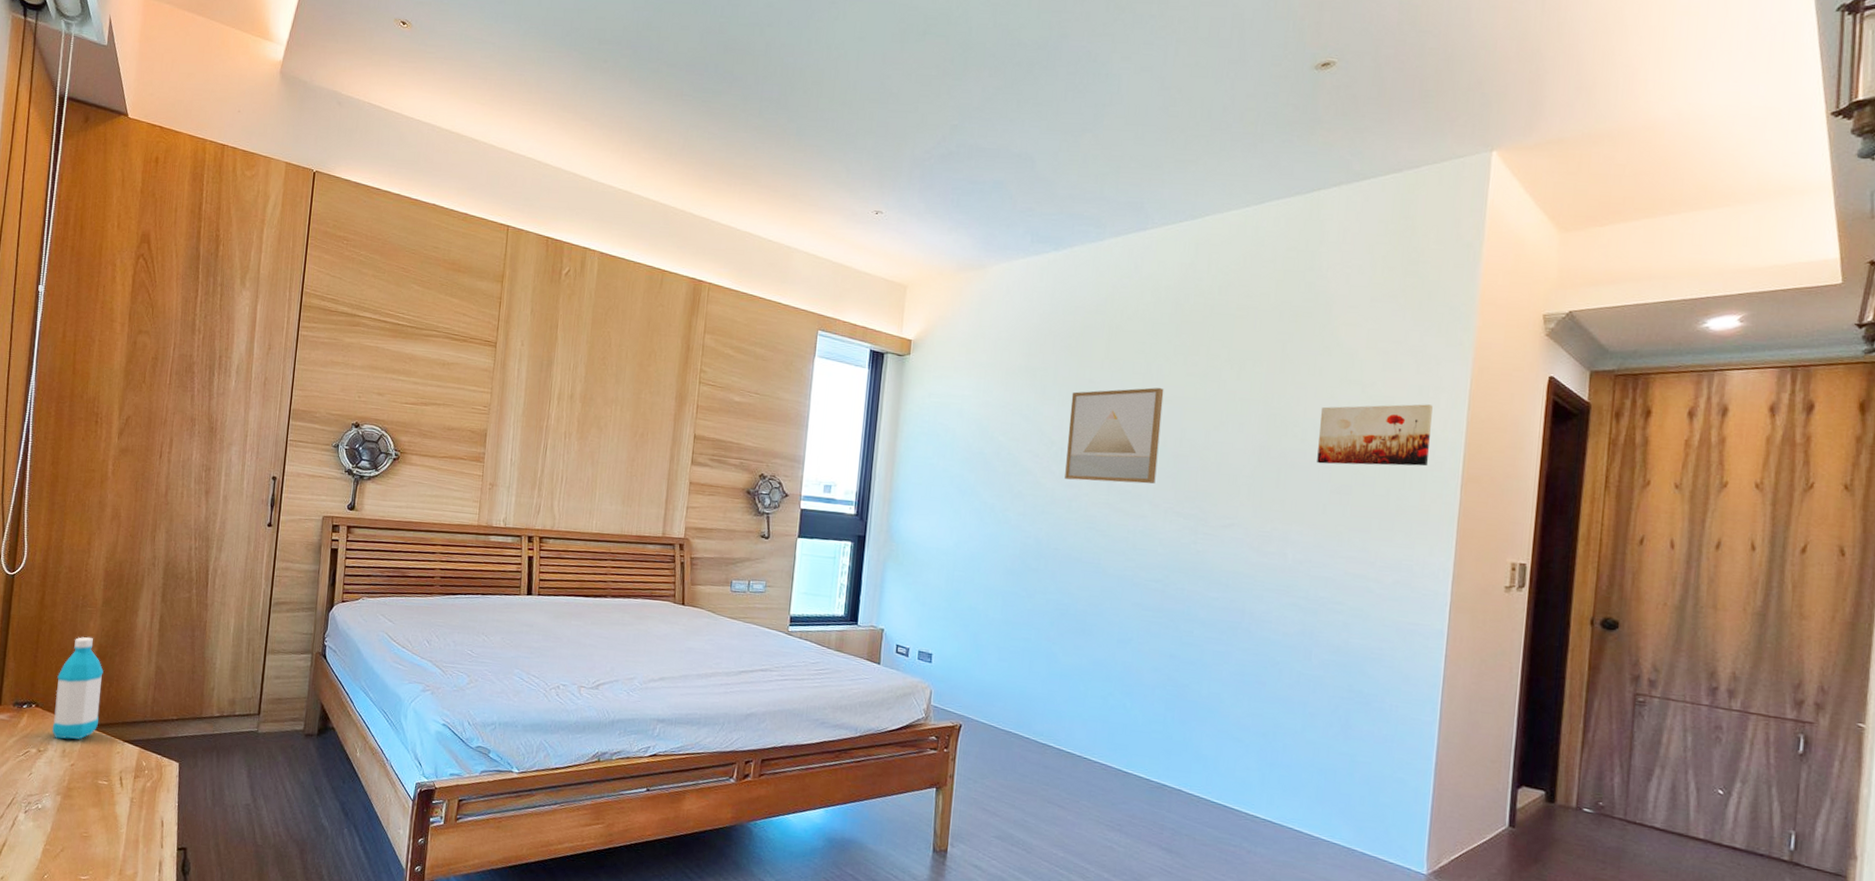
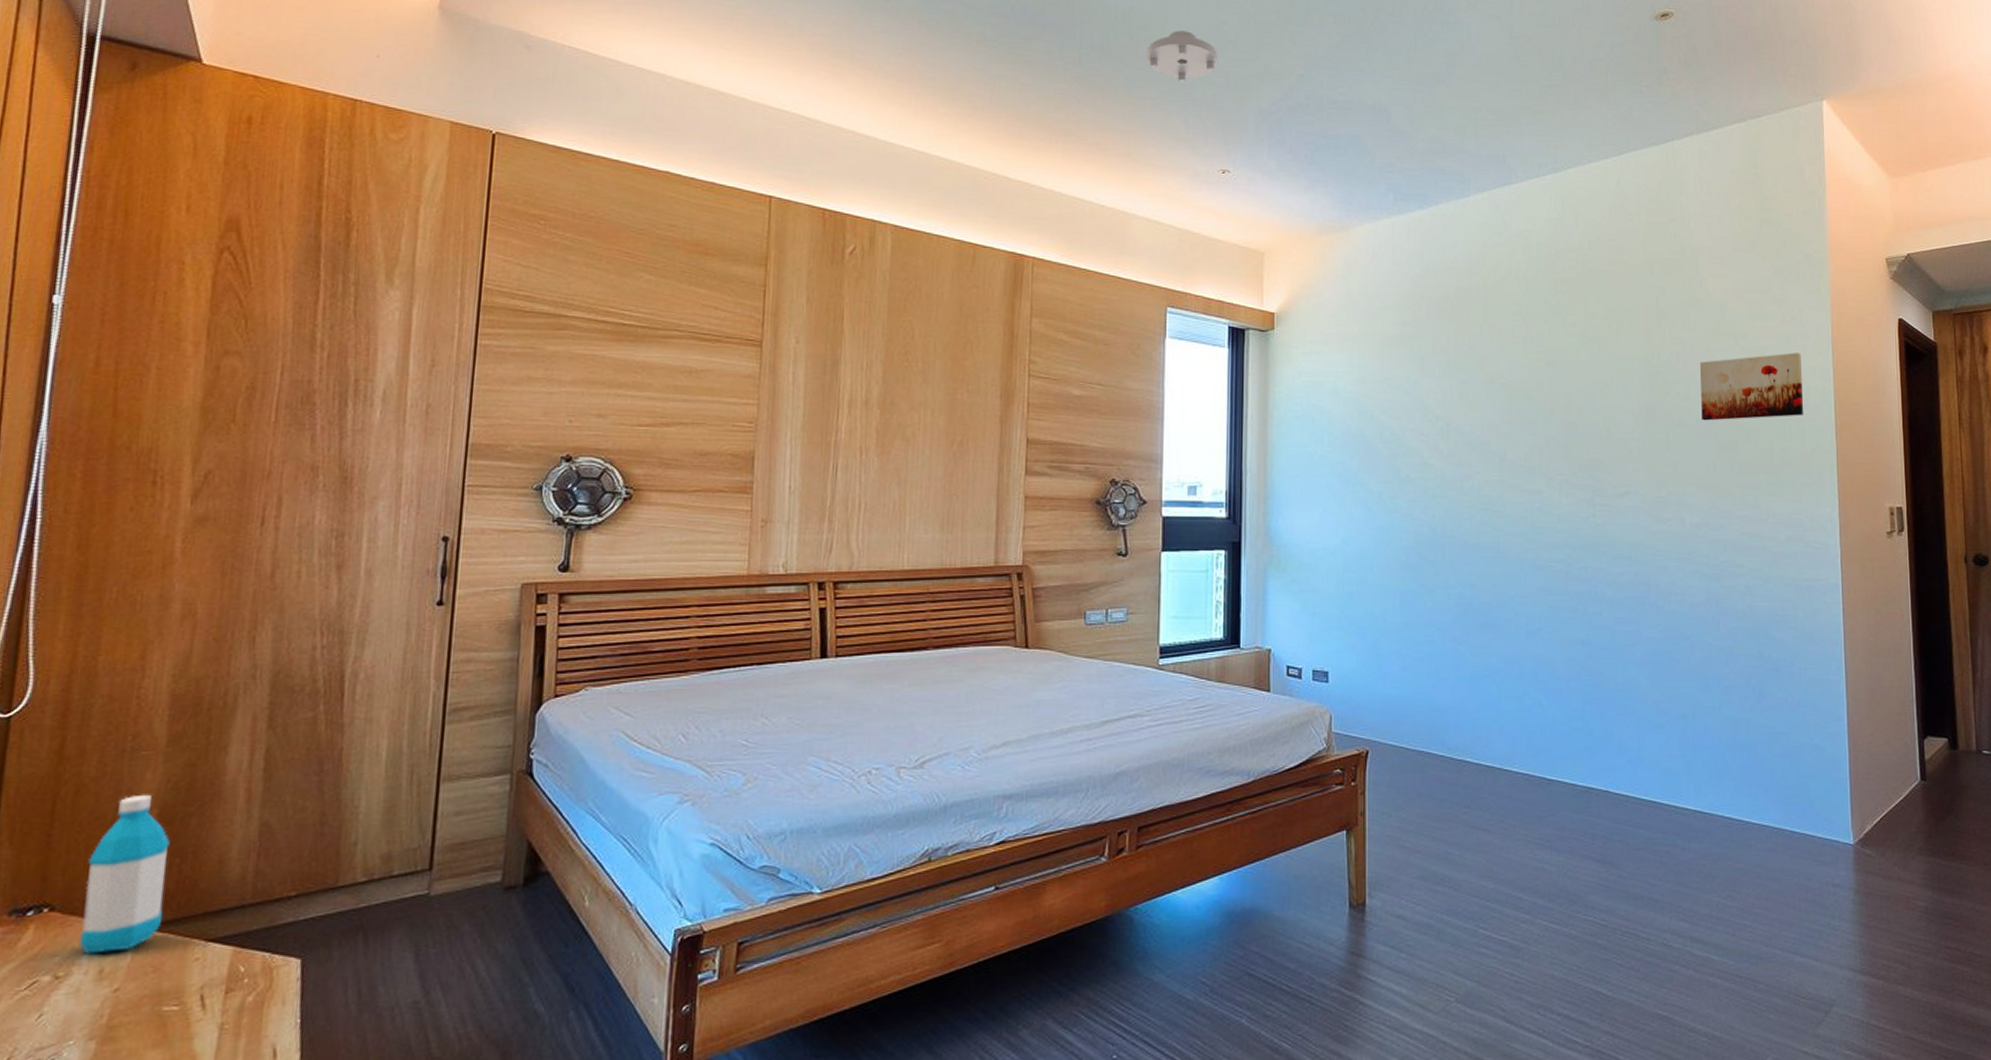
ceiling light: none [817,85,881,132] -> present [1146,30,1218,83]
wall art: present [1065,387,1164,484] -> none [1452,351,1547,459]

